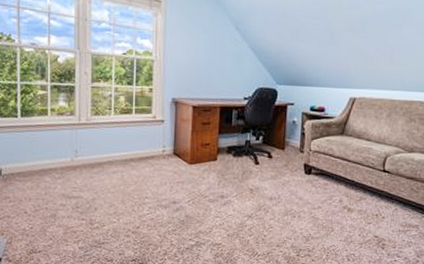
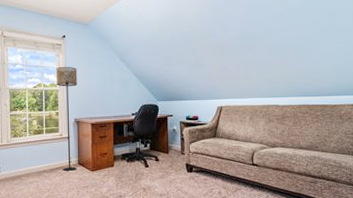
floor lamp: none [152,30,179,162] -> present [56,66,78,171]

